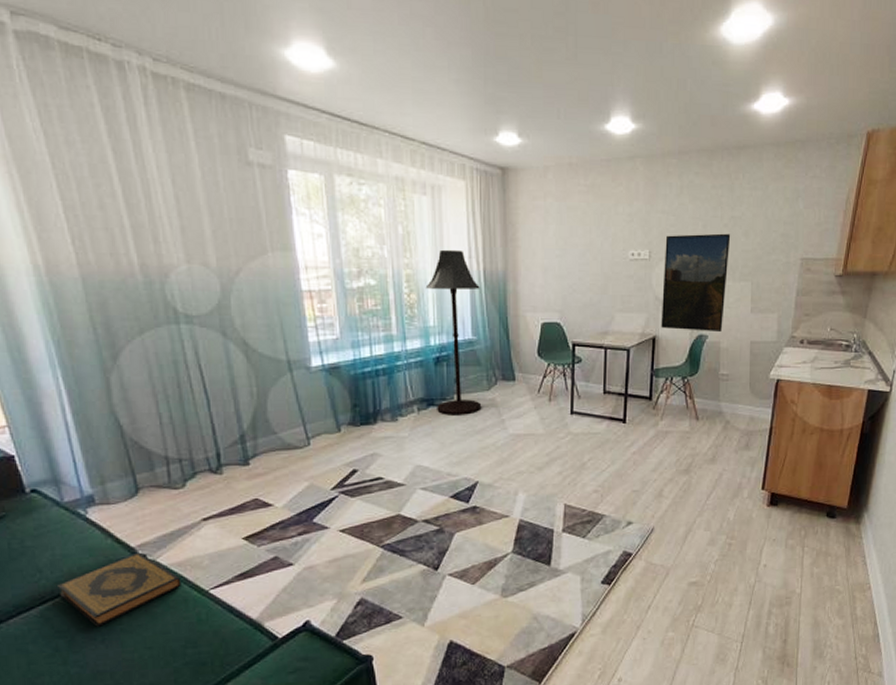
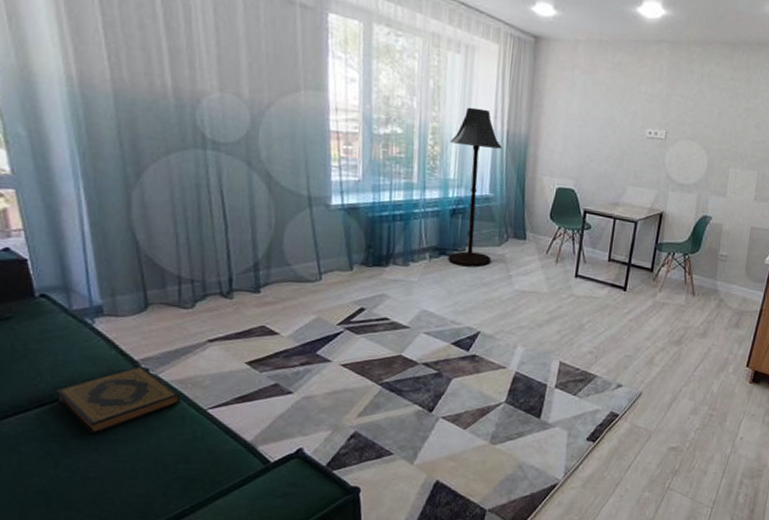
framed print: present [661,233,731,333] -> none [669,118,744,216]

